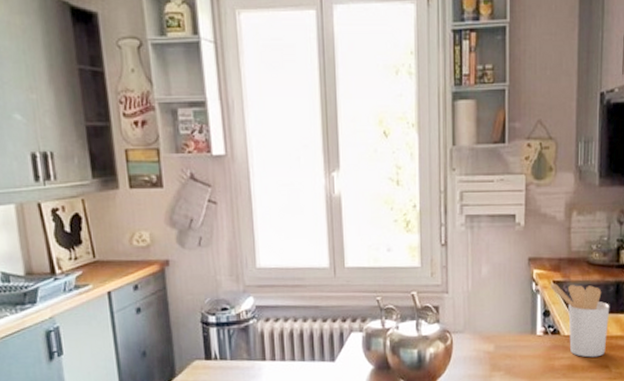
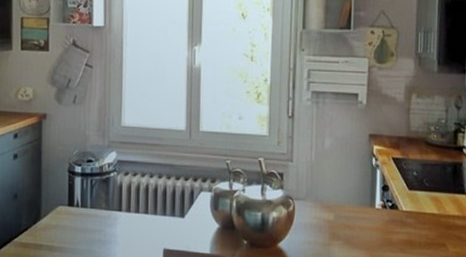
utensil holder: present [551,283,610,358] -> none [390,160,448,235]

